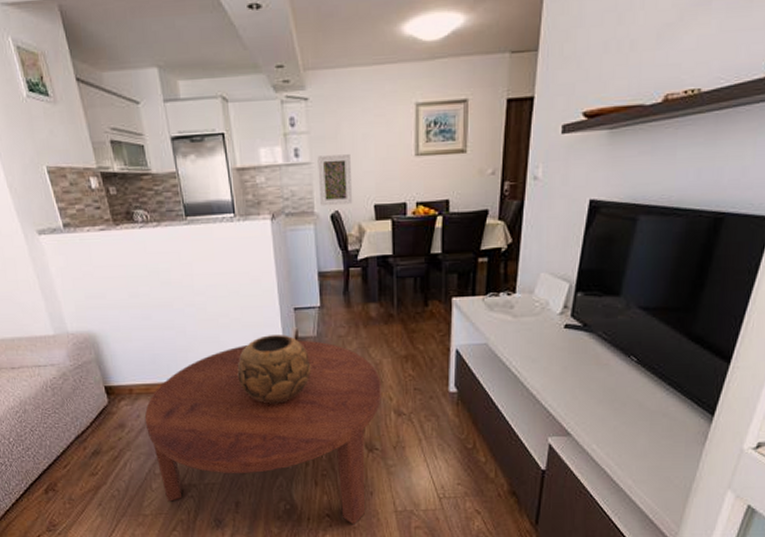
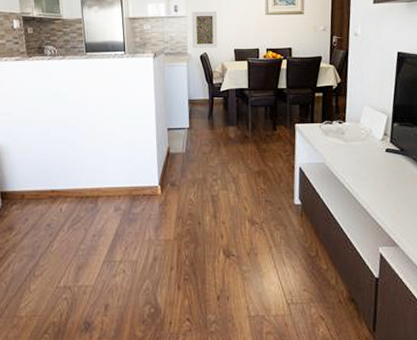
coffee table: present [144,340,381,525] -> none [31,155,238,330]
decorative bowl: present [237,335,311,404] -> none [116,151,179,211]

